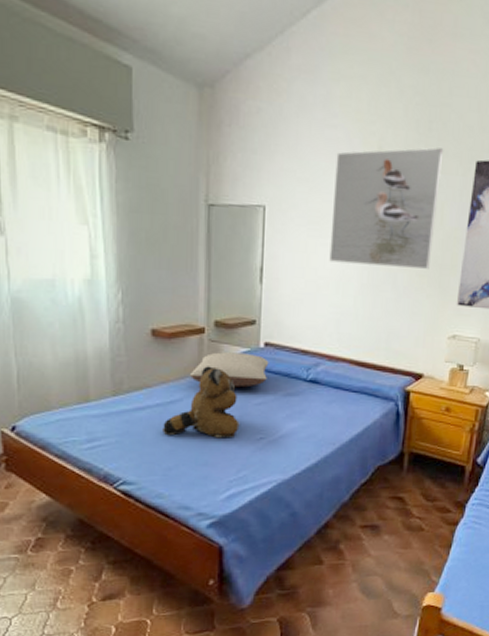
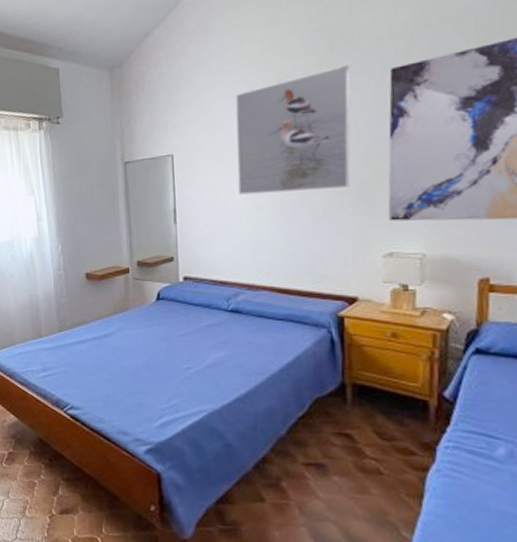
teddy bear: present [163,366,240,438] -> none [100,302,167,368]
pillow: present [190,352,269,388] -> none [120,288,189,320]

